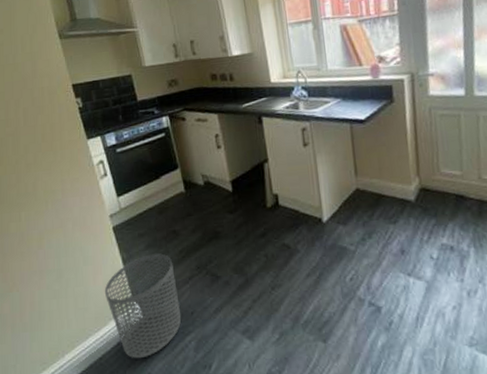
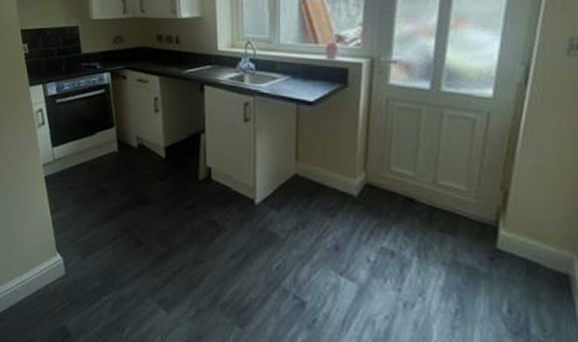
waste bin: present [104,253,182,359] -> none [30,209,101,310]

